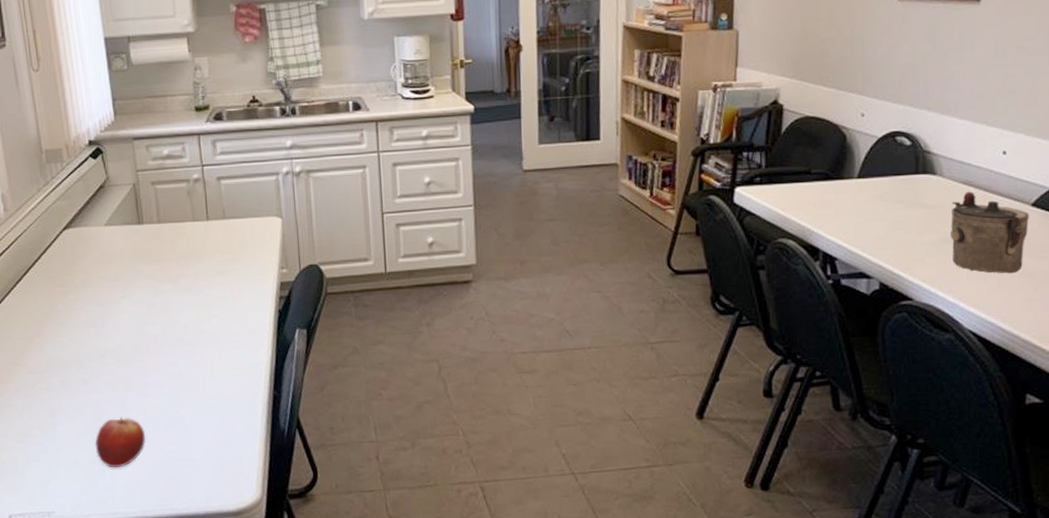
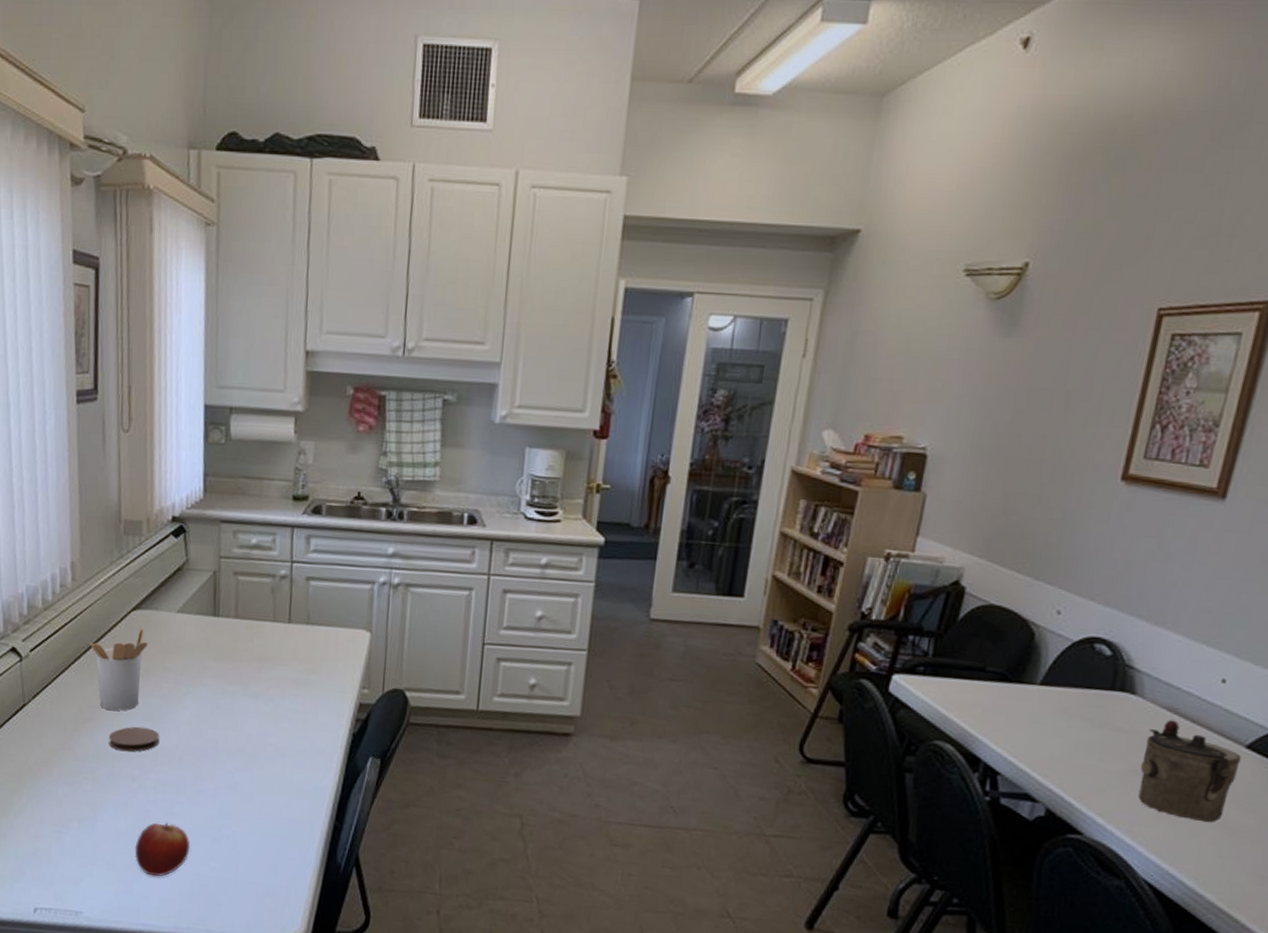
utensil holder: none [28,243,82,323] -> present [89,626,148,711]
coaster: none [57,333,105,359] -> present [109,726,160,752]

